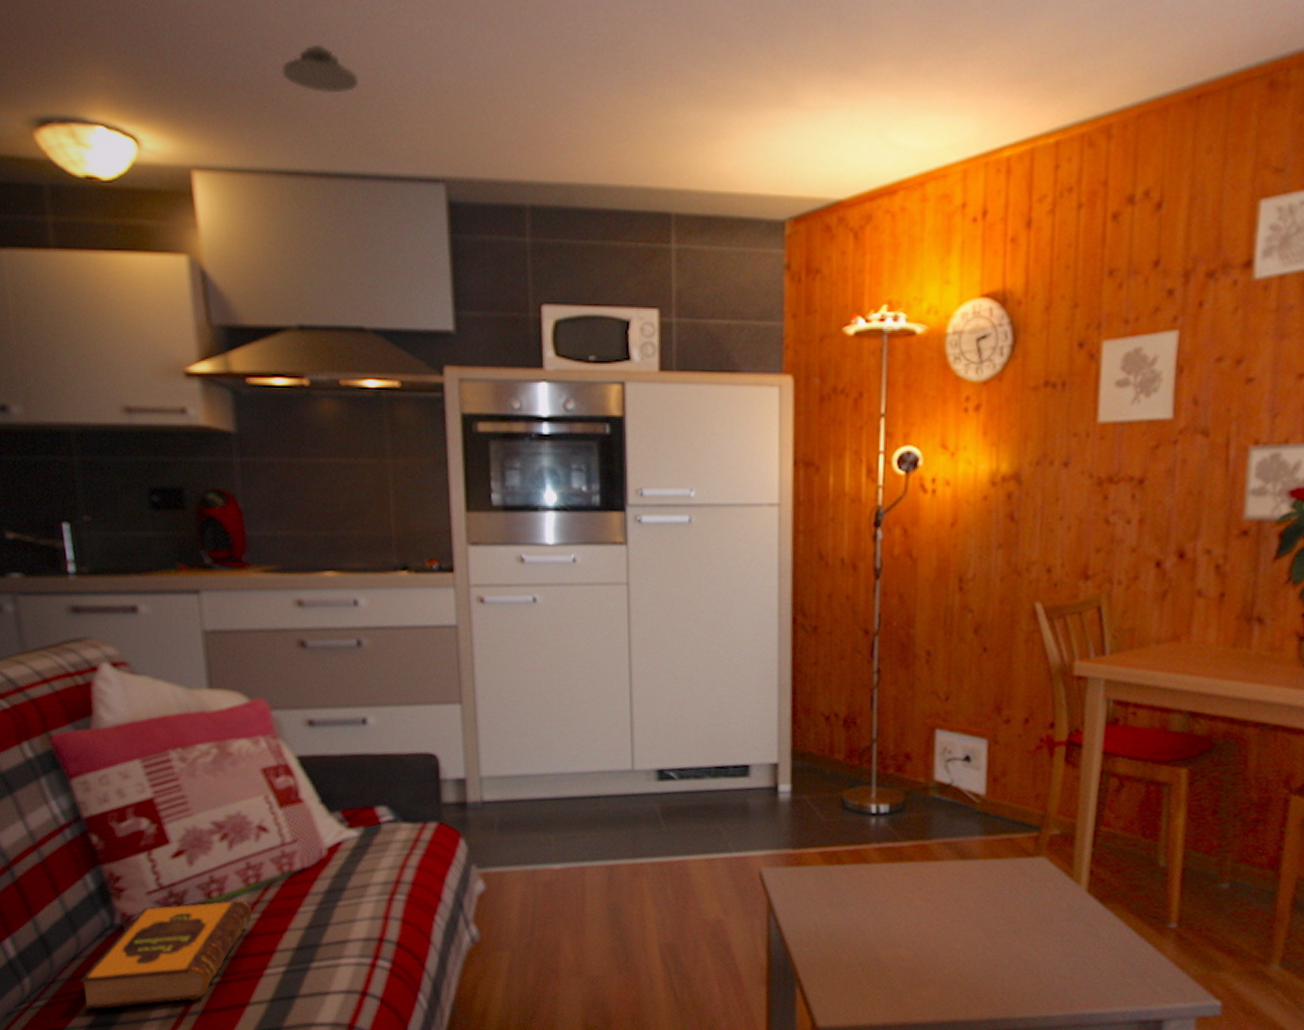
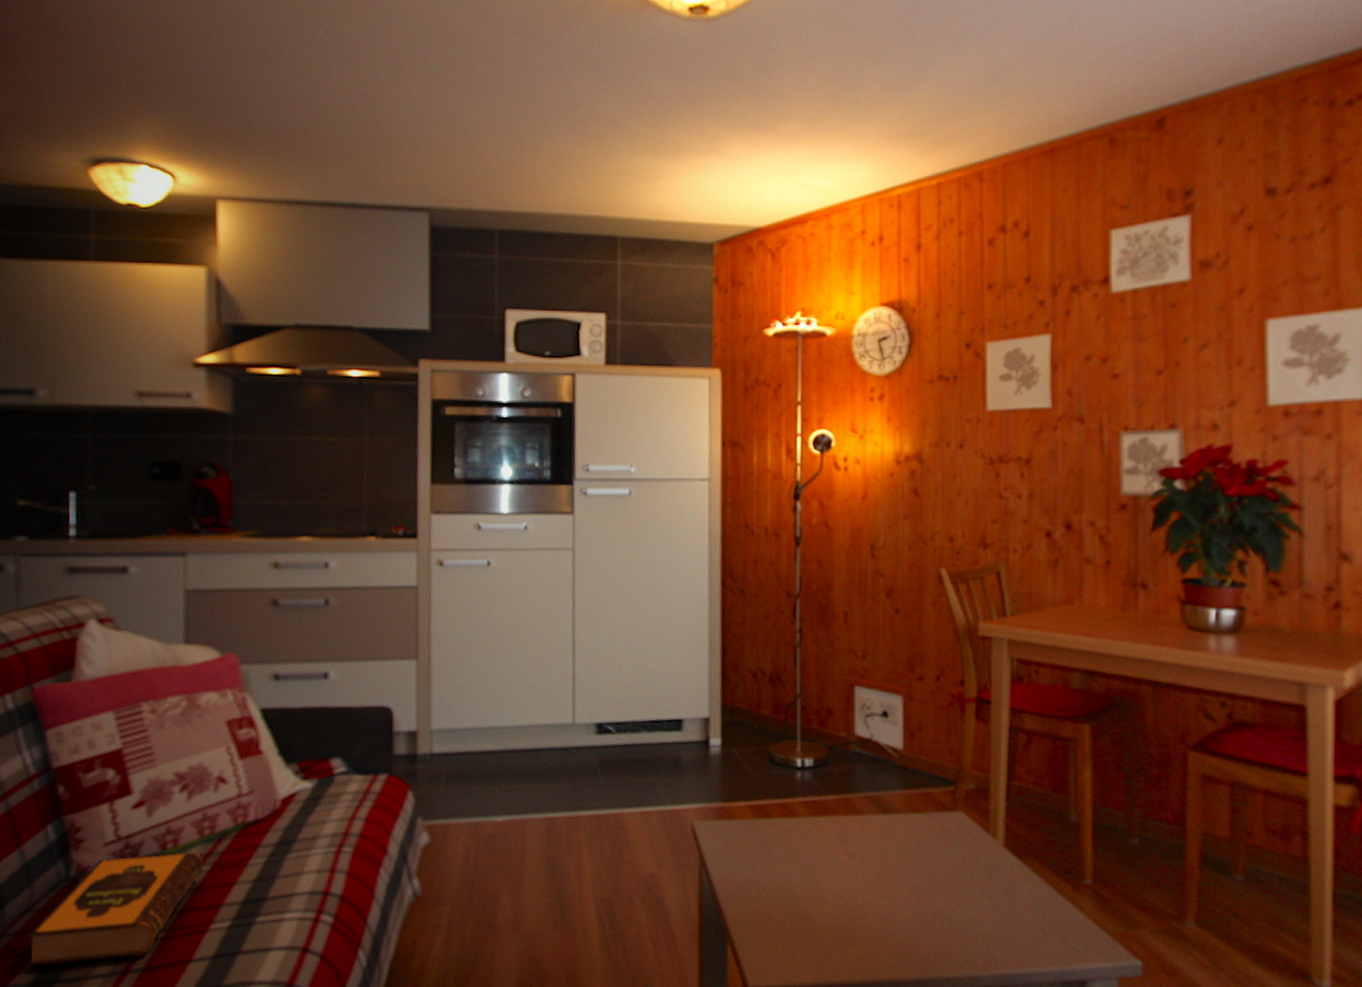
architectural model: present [282,44,358,92] -> none [299,104,362,141]

